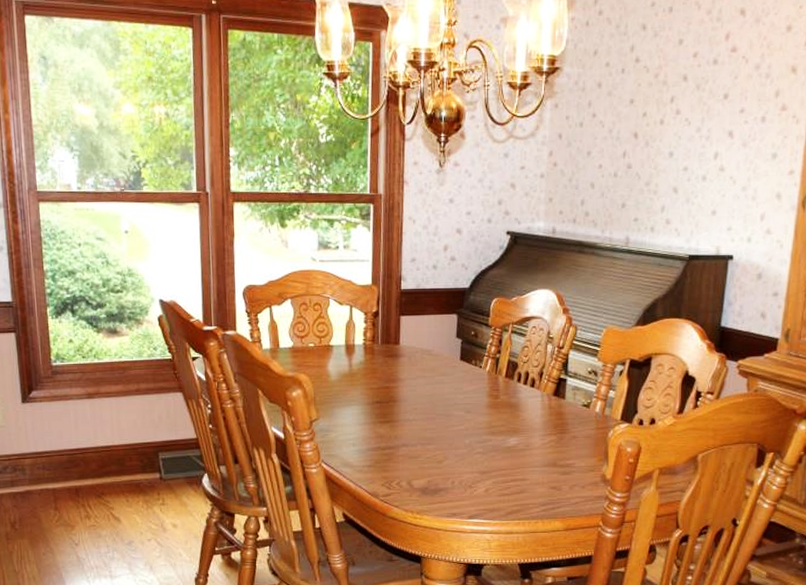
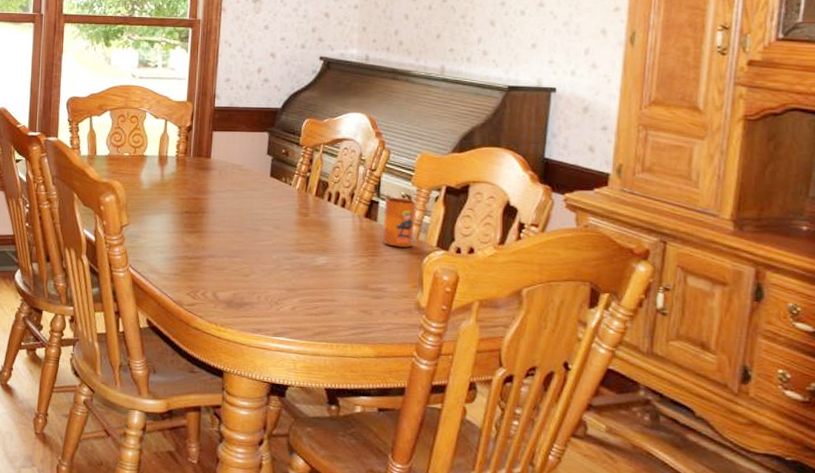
mug: none [569,374,602,423] -> present [382,197,416,248]

